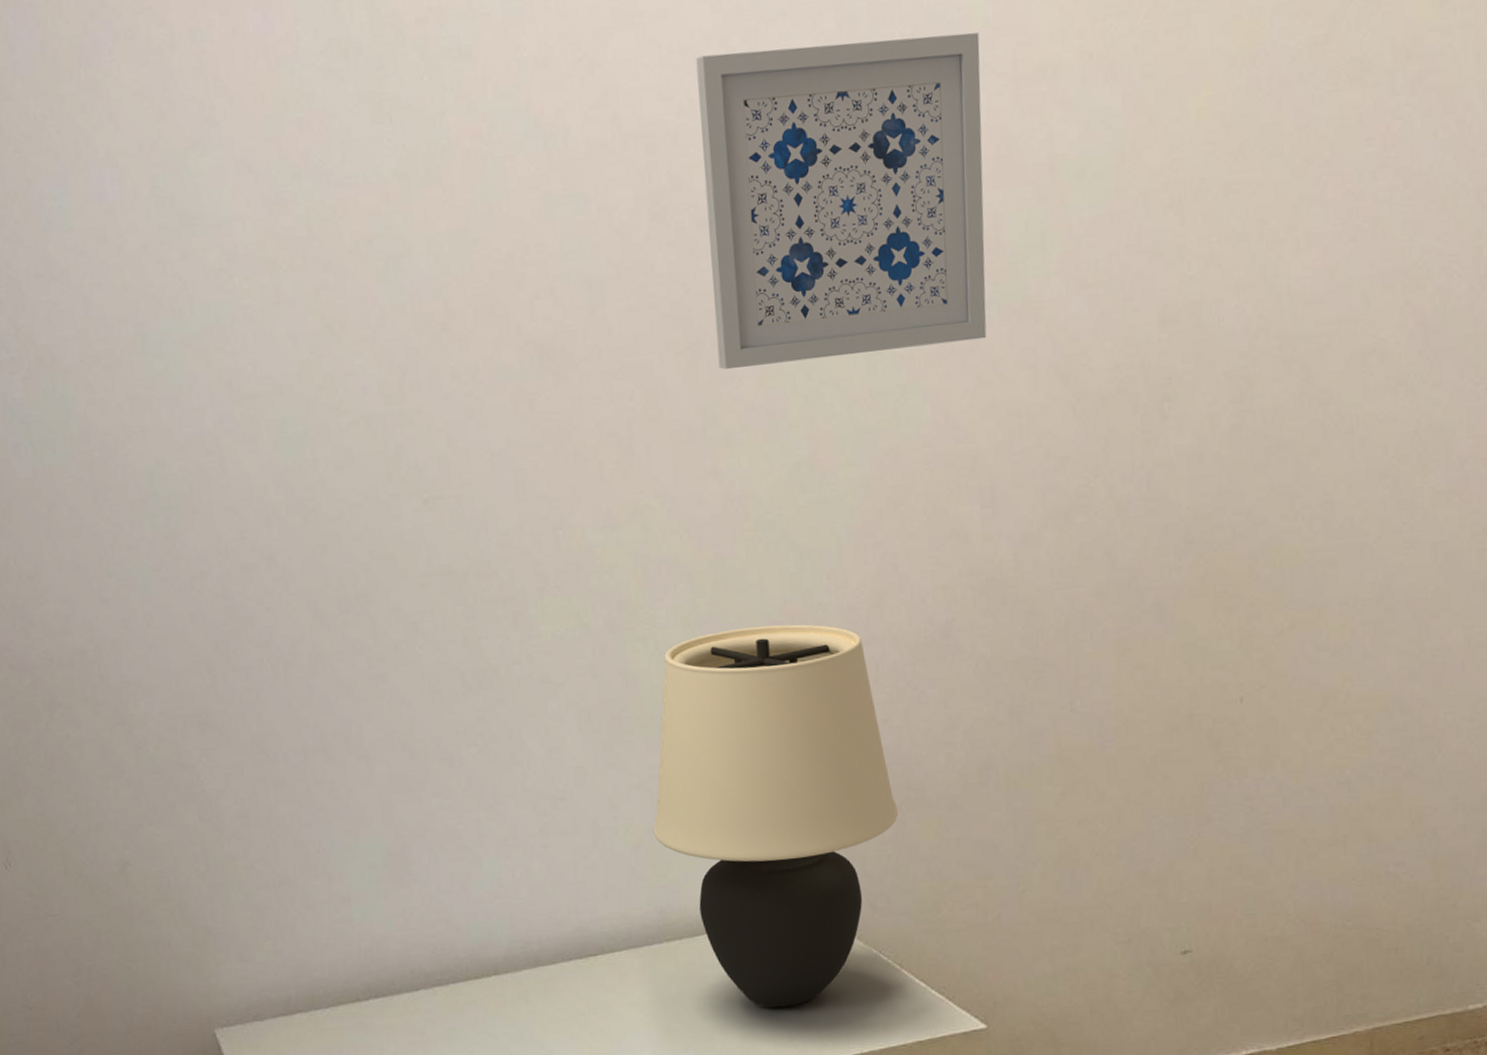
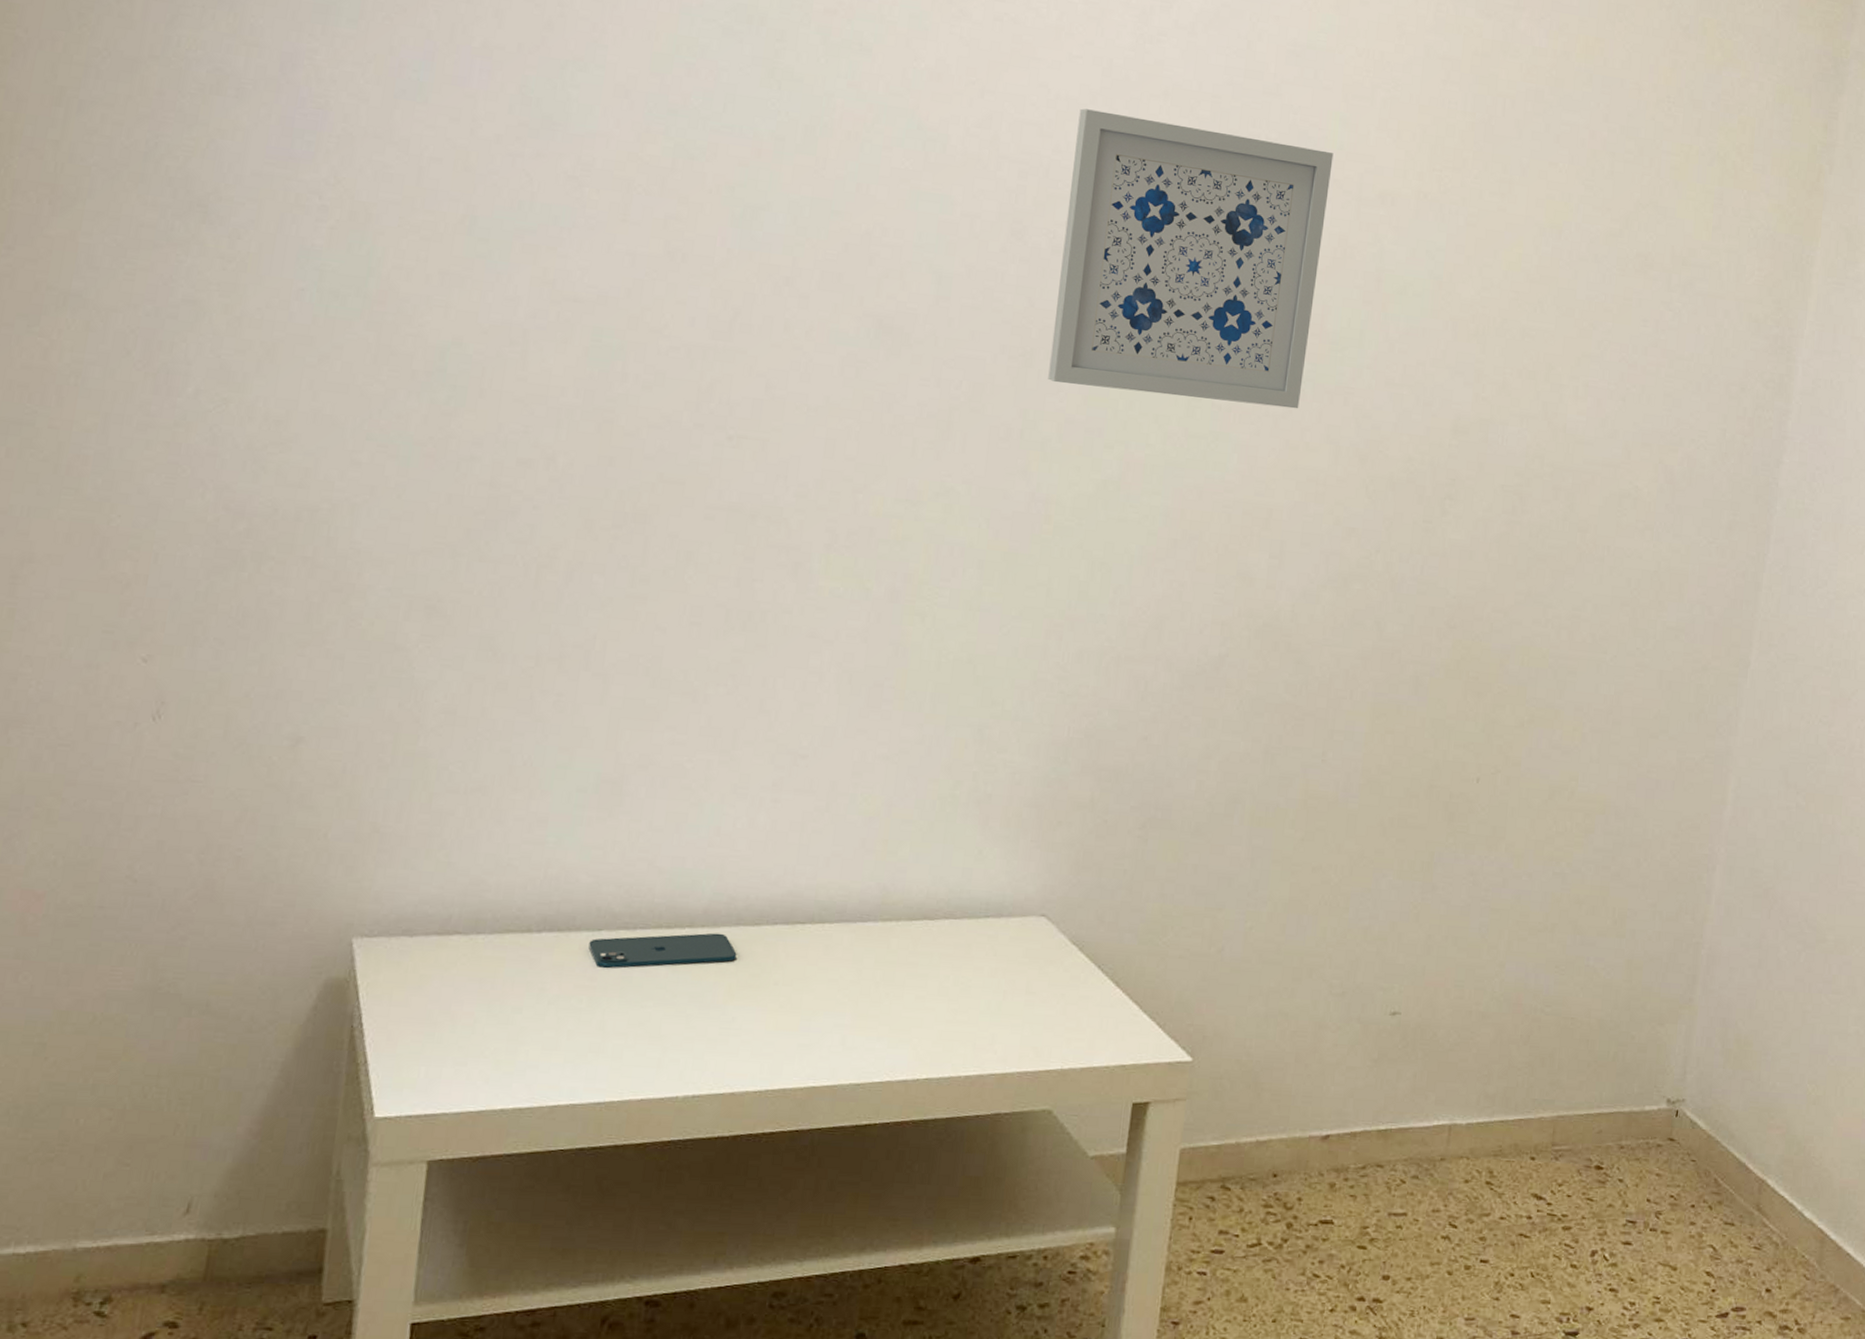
smartphone: none [411,976,542,1023] -> present [589,933,737,968]
table lamp: present [653,624,899,1008] -> none [892,621,1143,1009]

